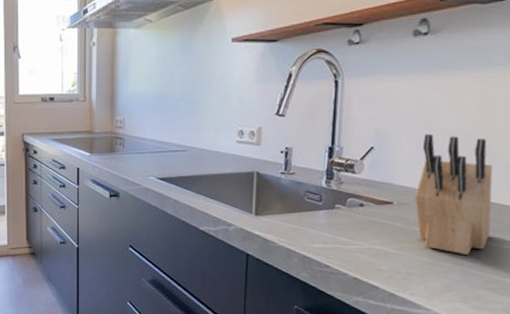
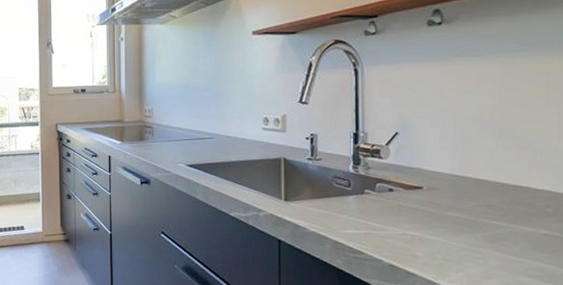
knife block: present [415,133,493,256] -> none [445,119,526,241]

